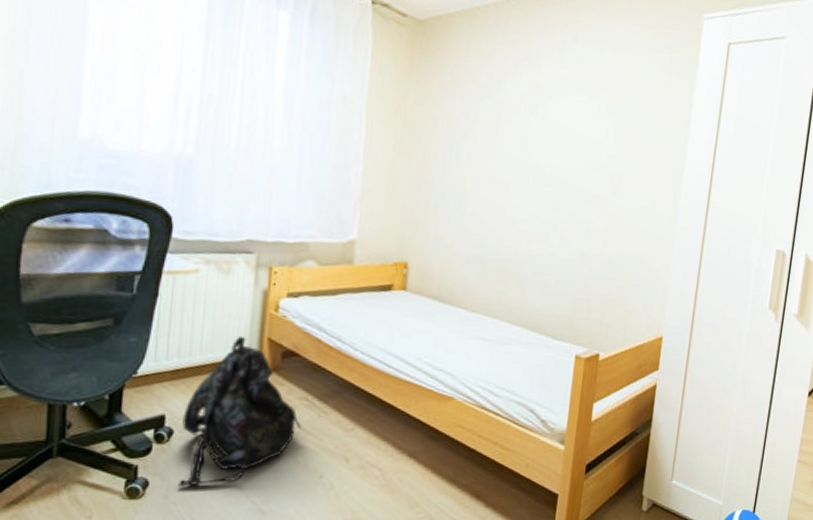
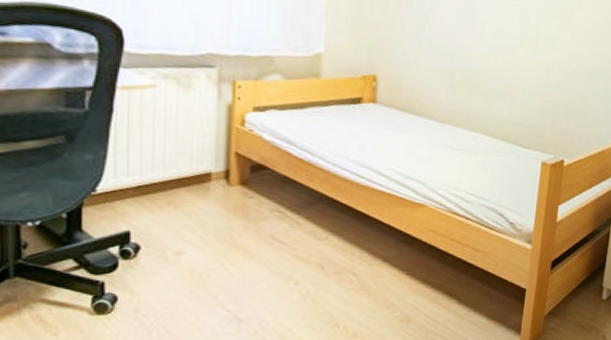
backpack: present [178,335,302,487] -> none [149,150,275,301]

